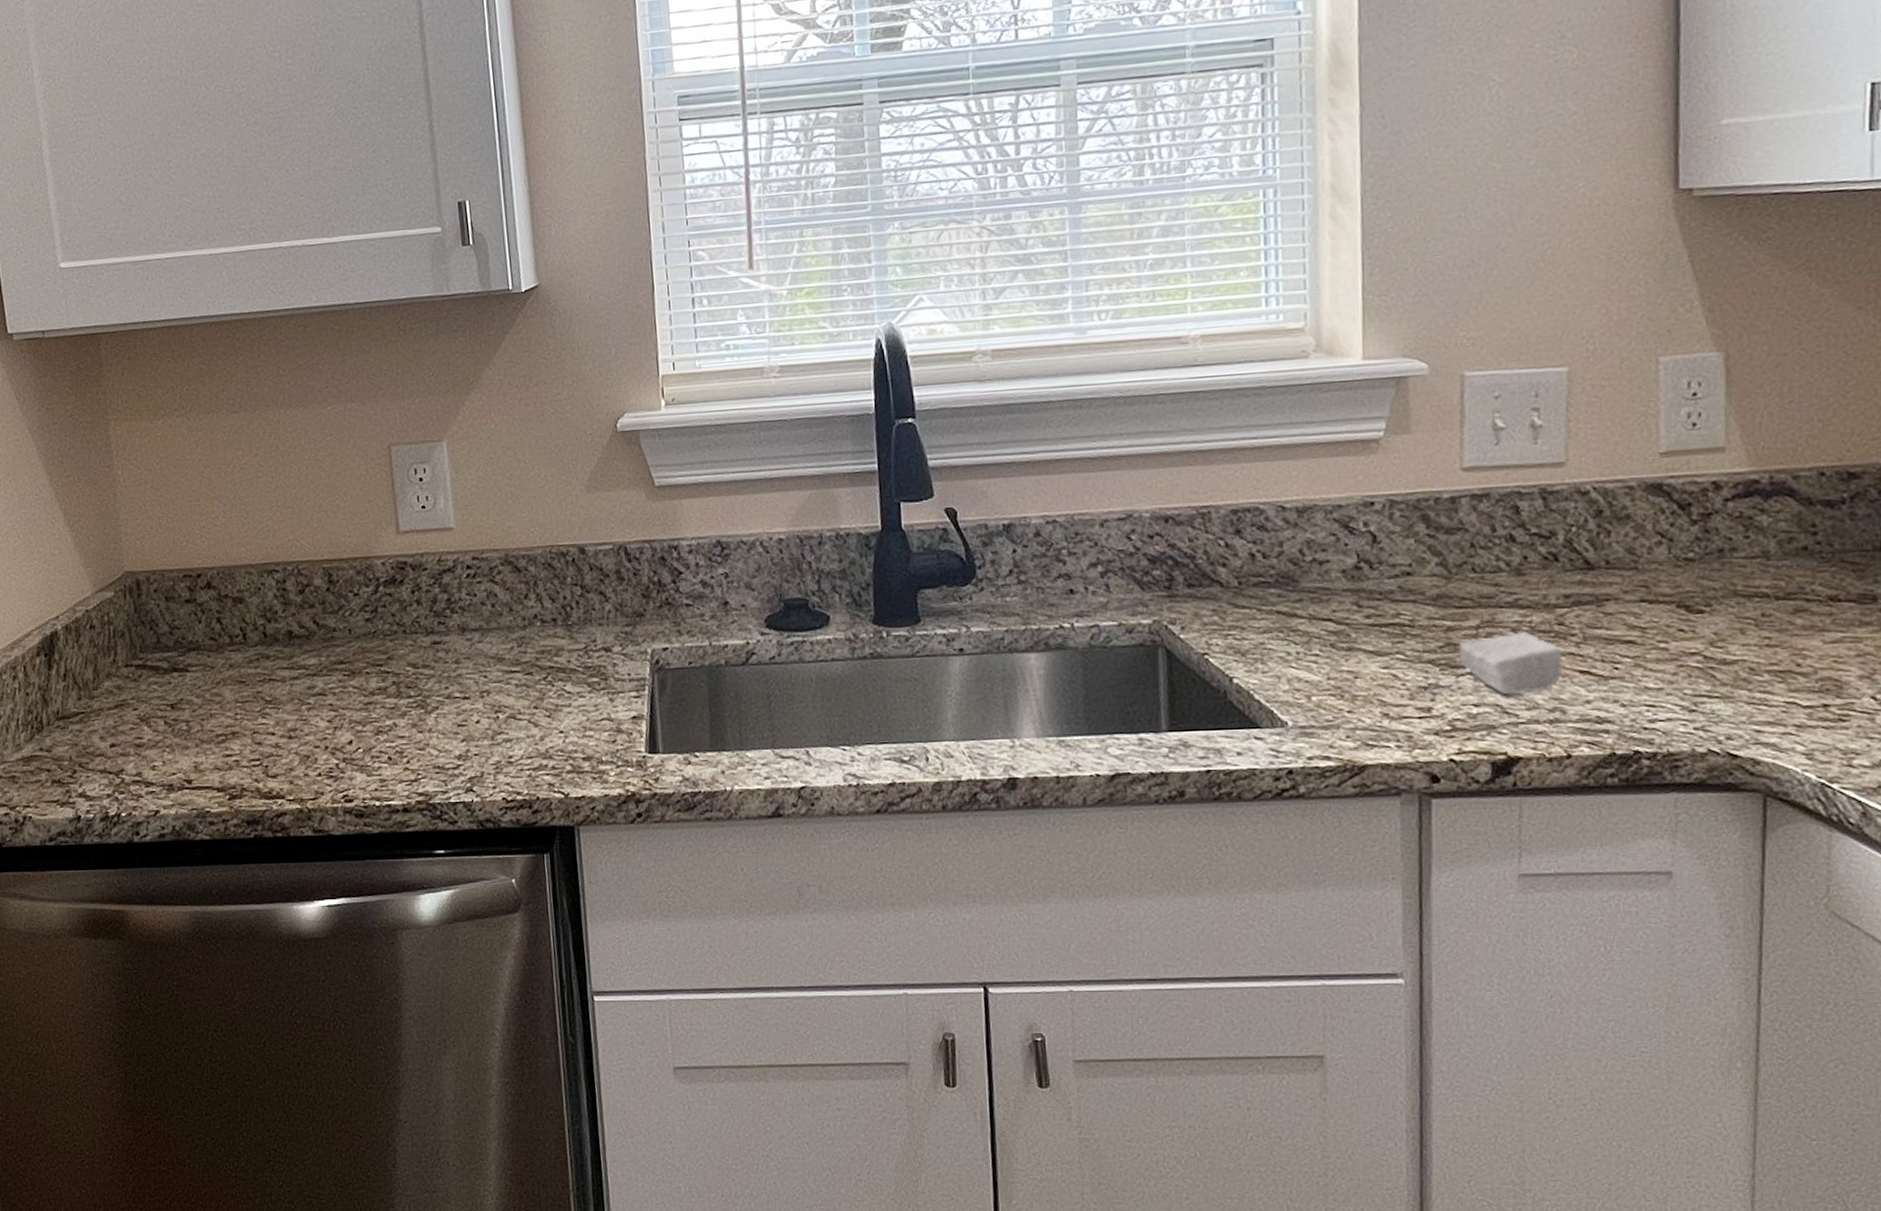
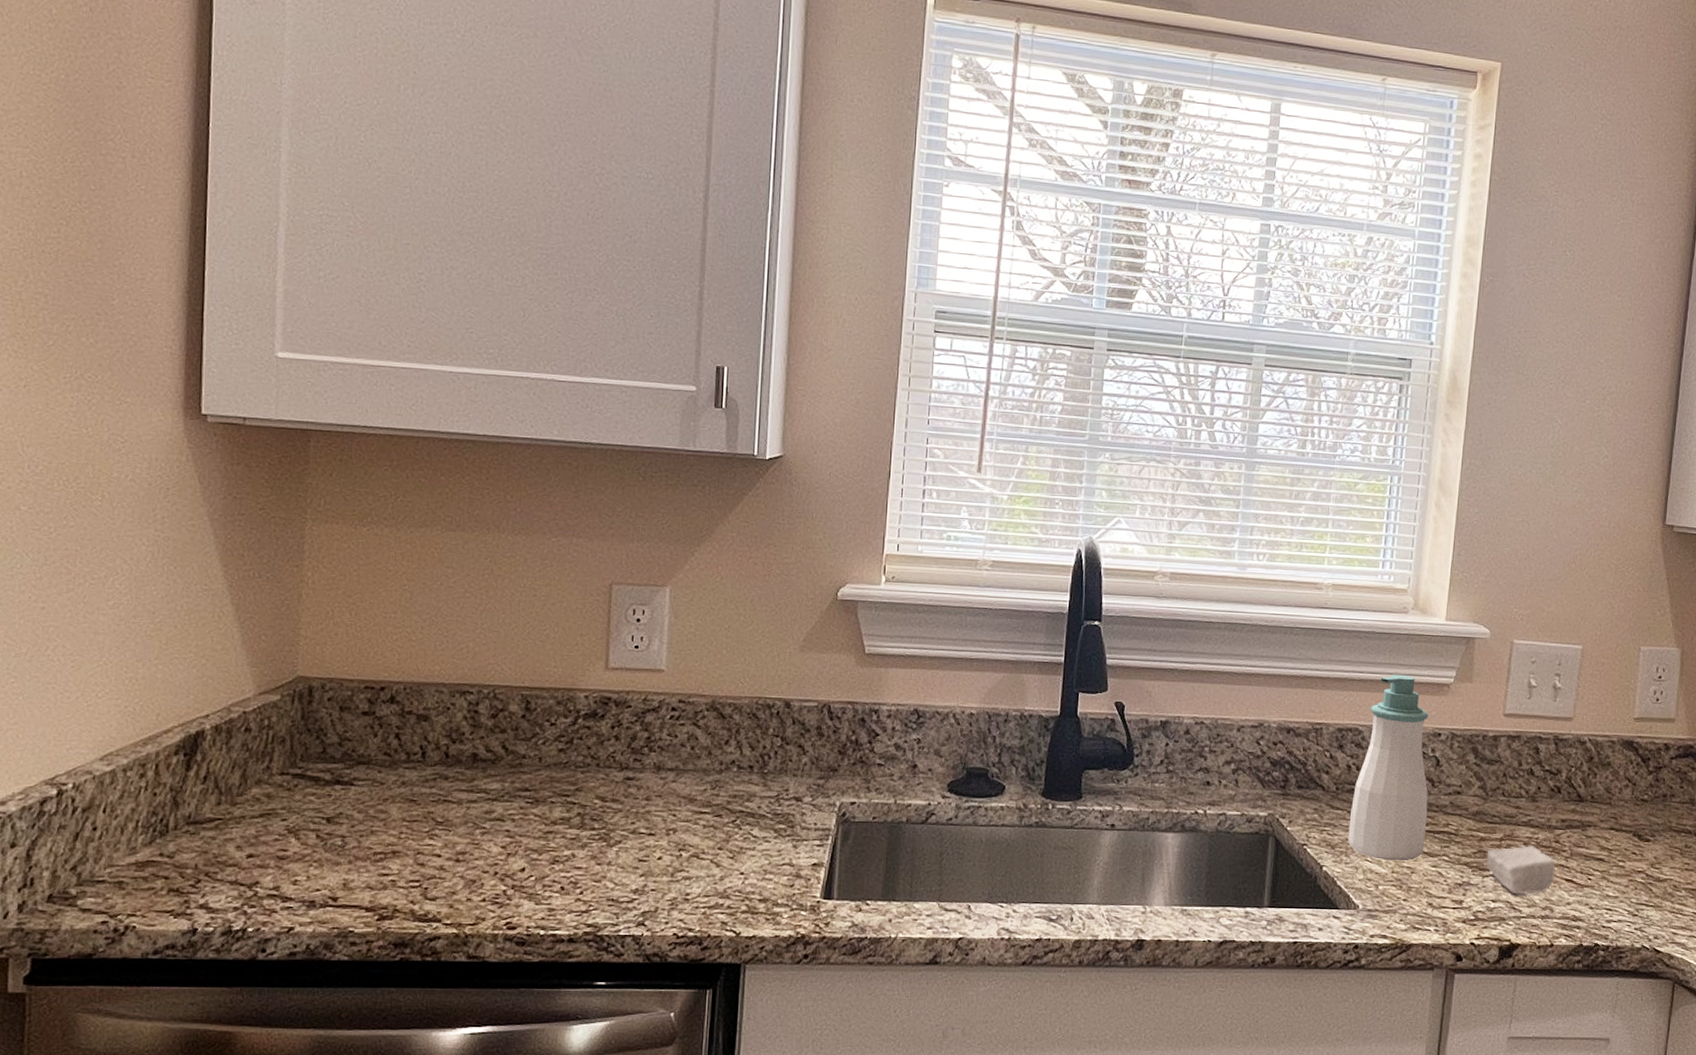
soap bottle: none [1261,434,1369,666] -> present [1348,674,1429,861]

